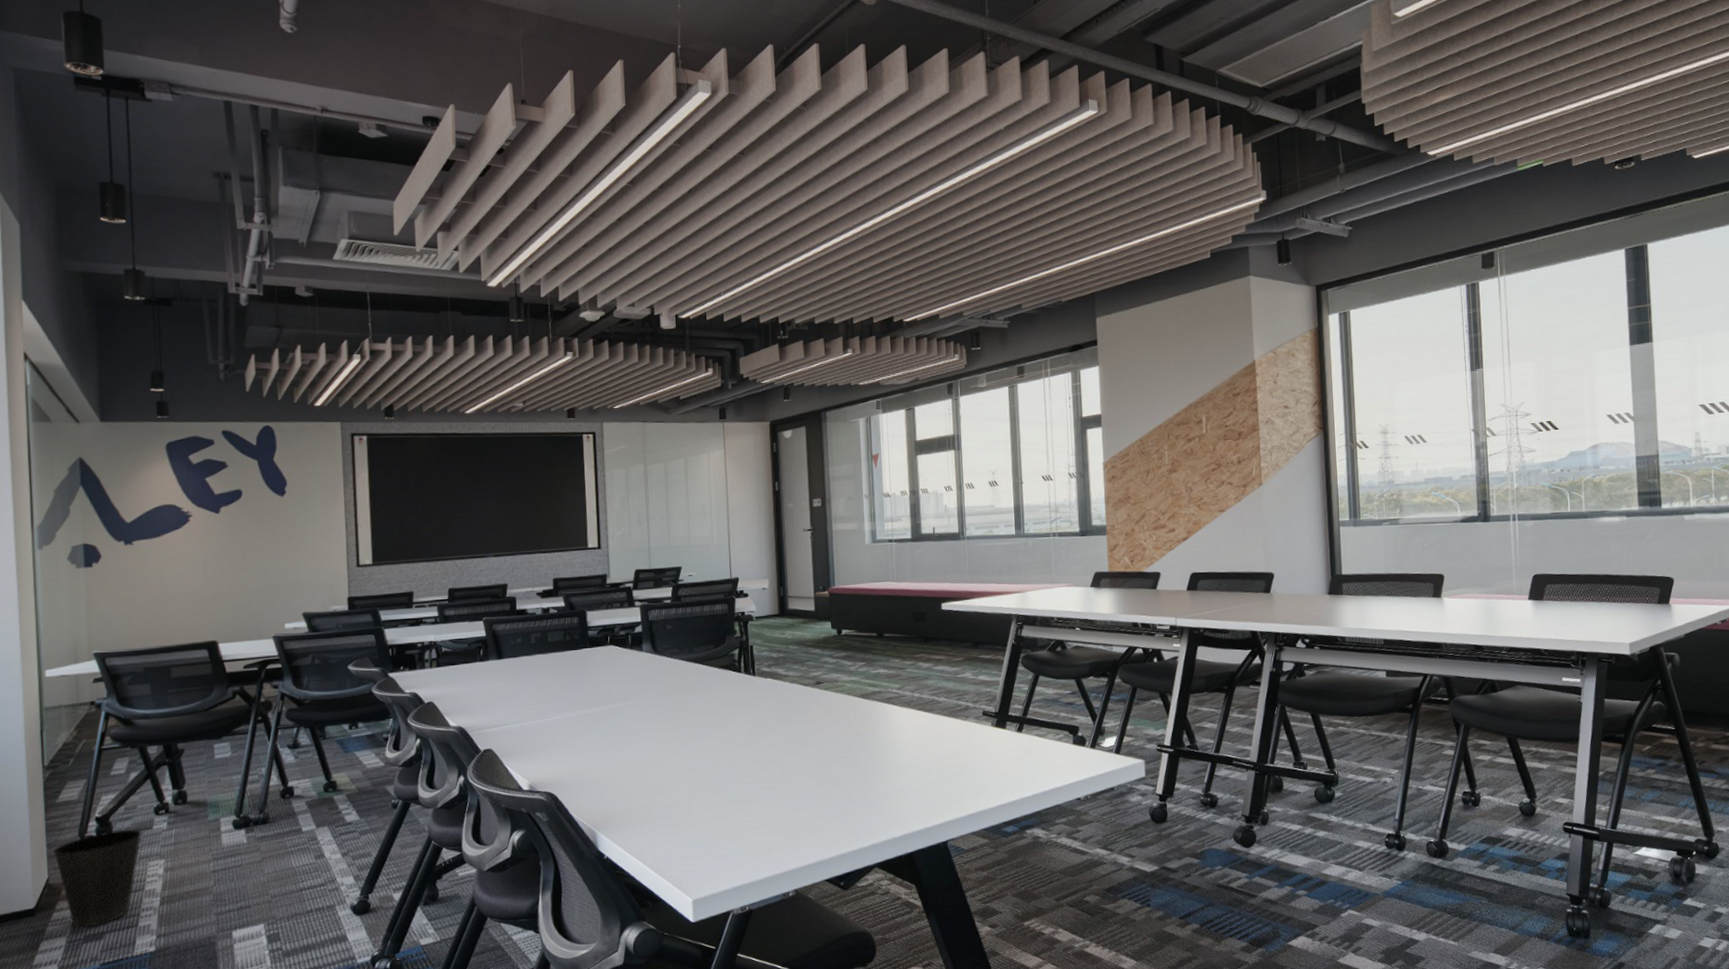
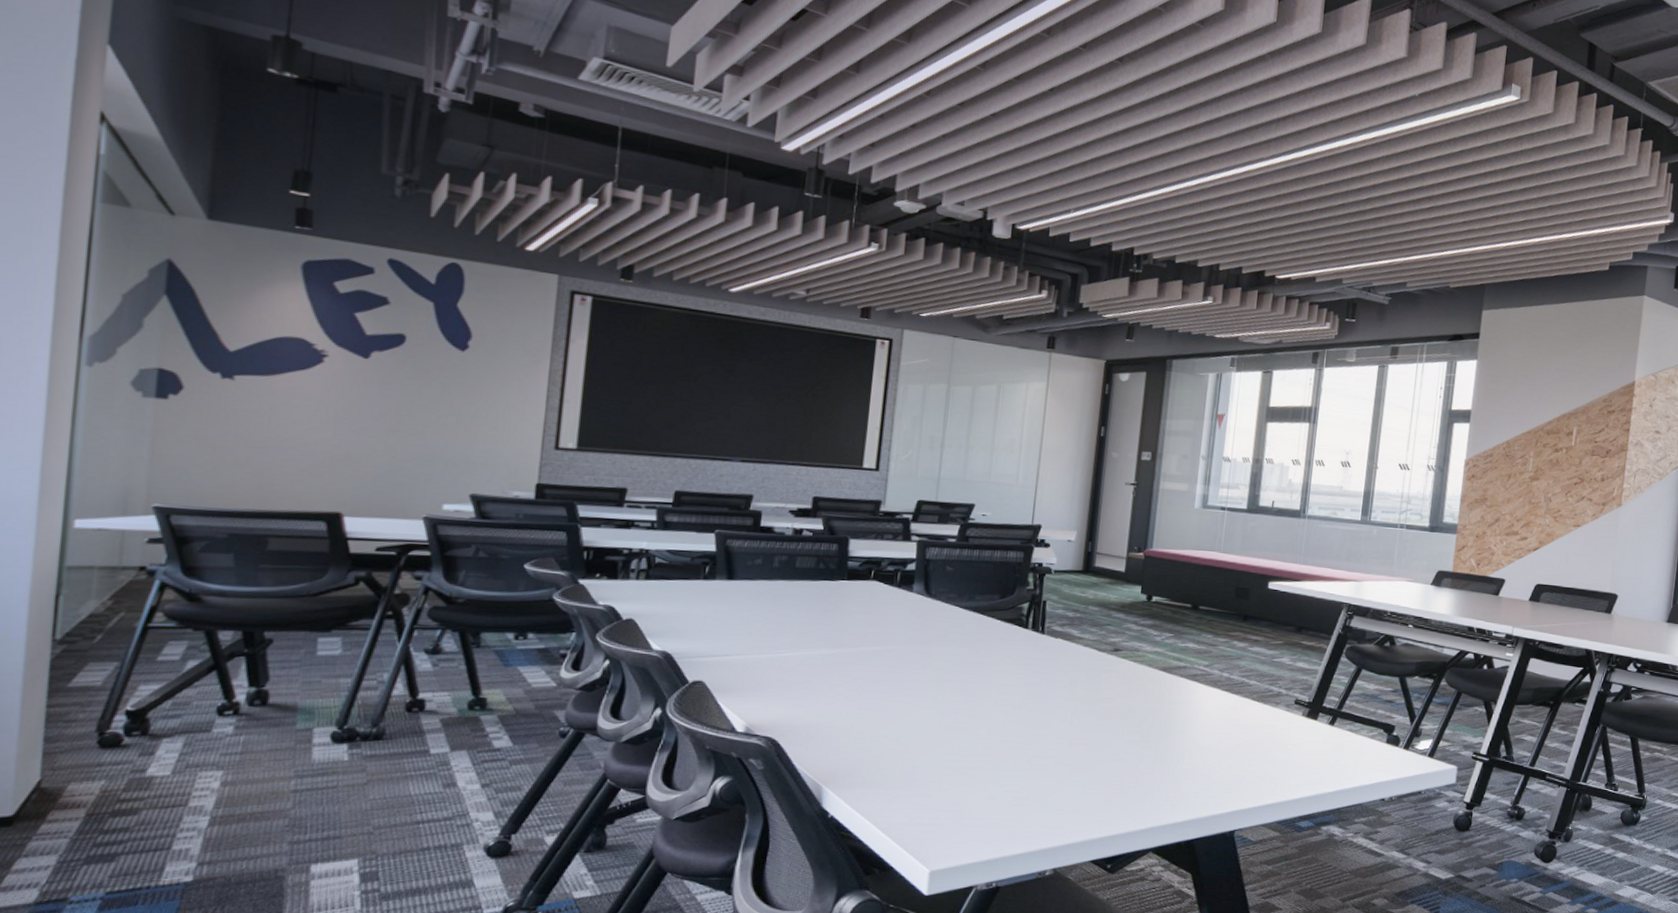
waste basket: present [53,829,142,927] -> none [53,729,195,845]

